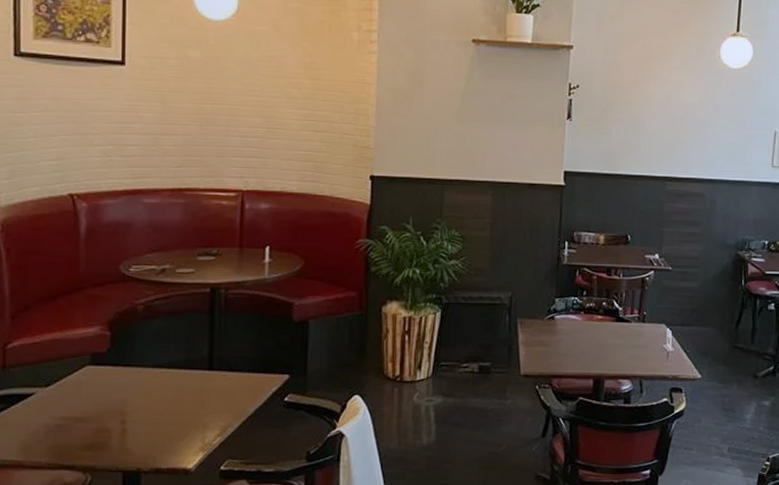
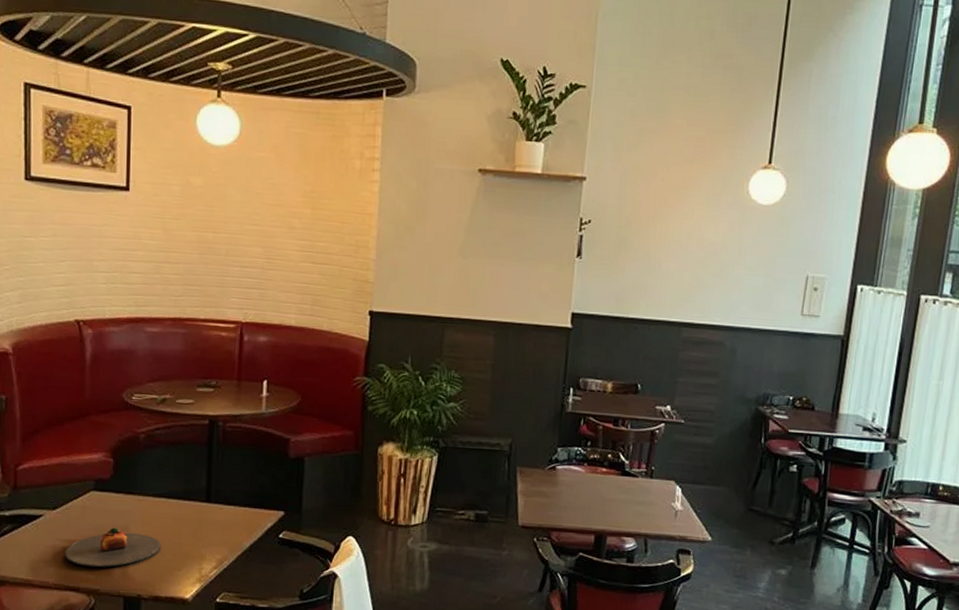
plate: none [58,401,162,444] -> present [64,527,162,568]

